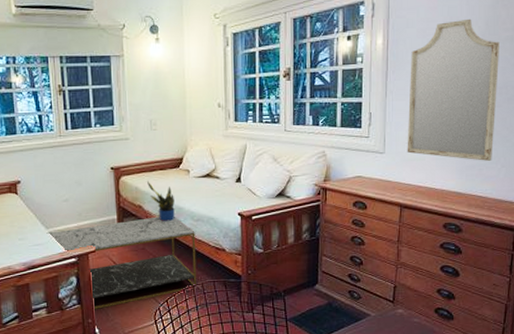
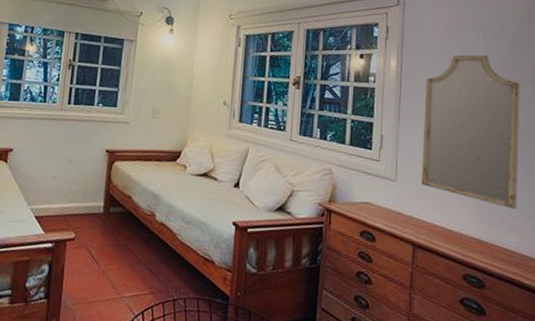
coffee table: present [46,216,197,310] -> none [27,209,184,309]
potted plant: present [147,181,175,222] -> none [141,170,167,220]

